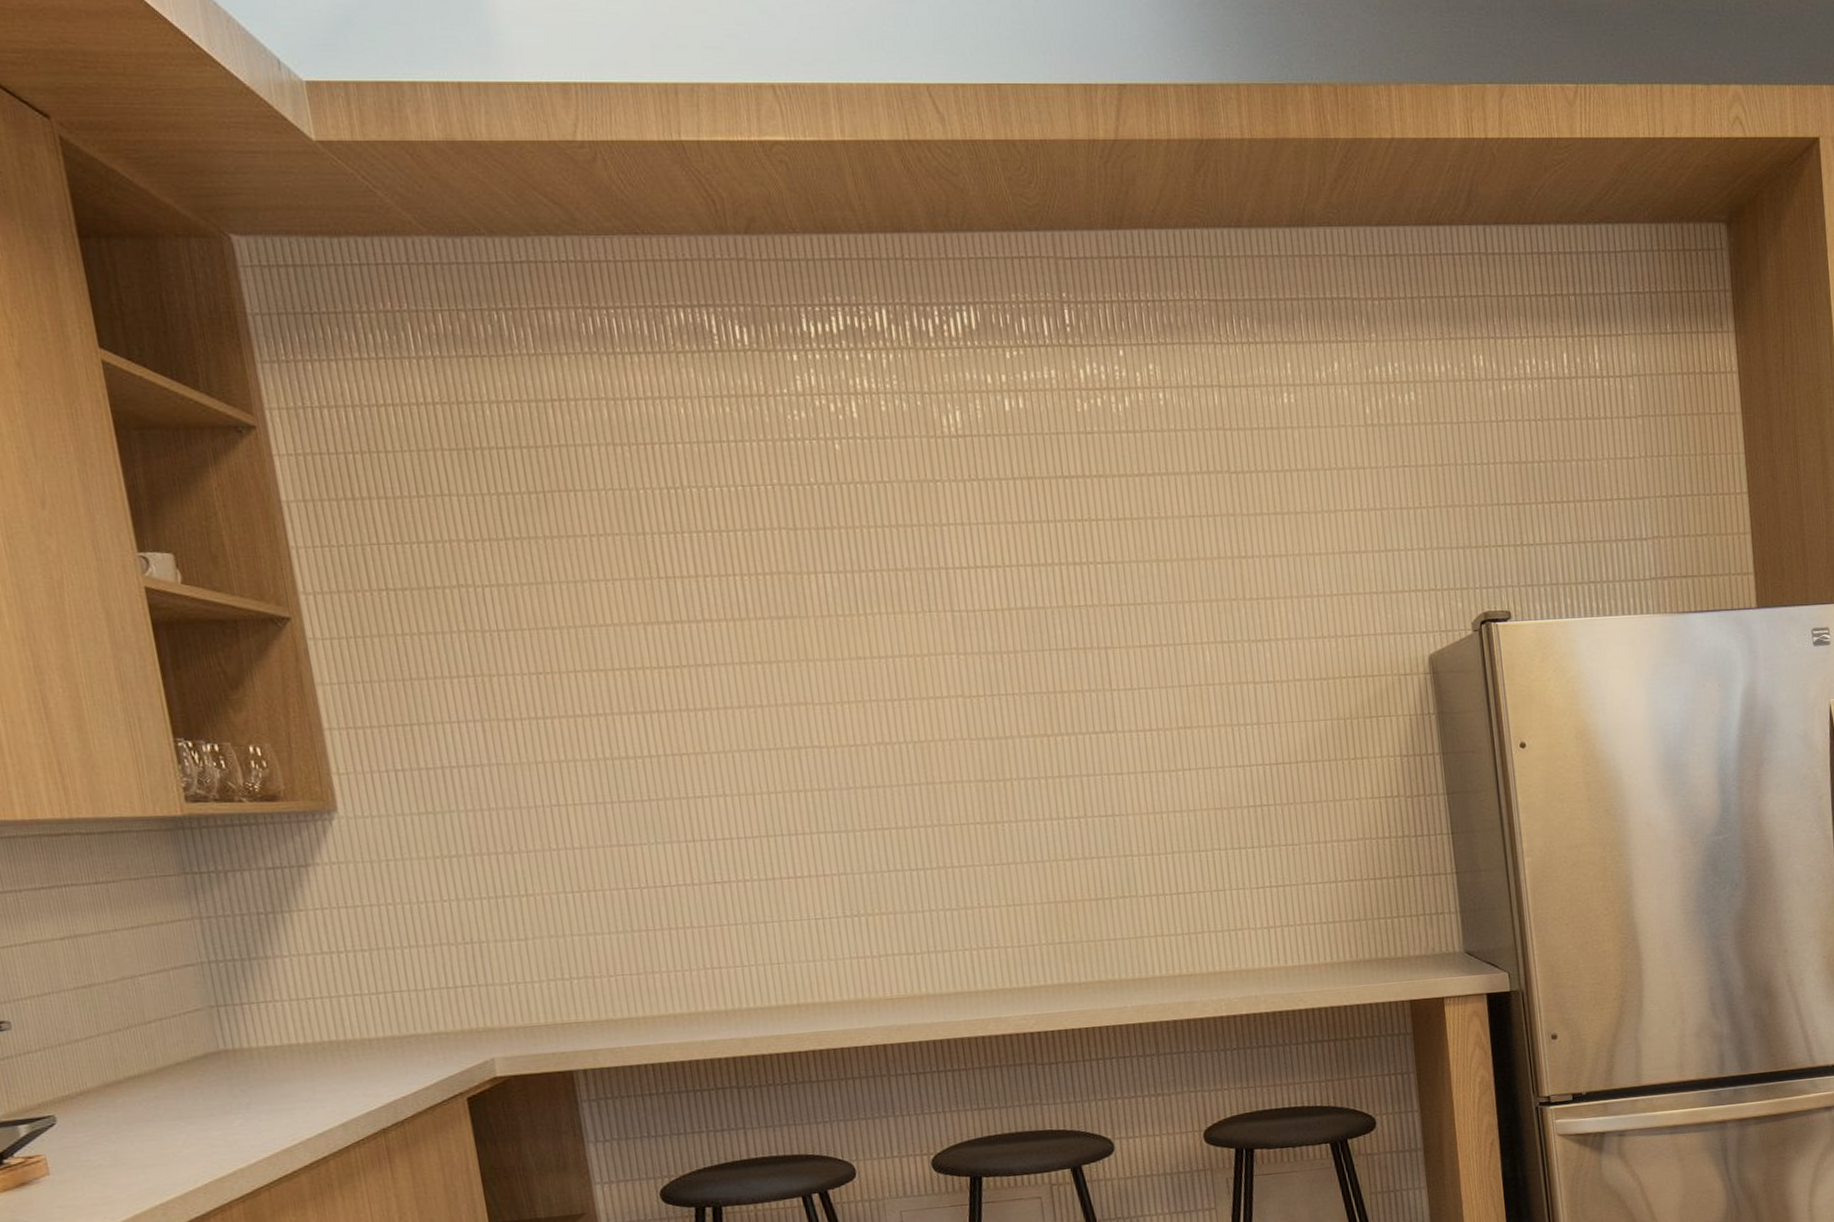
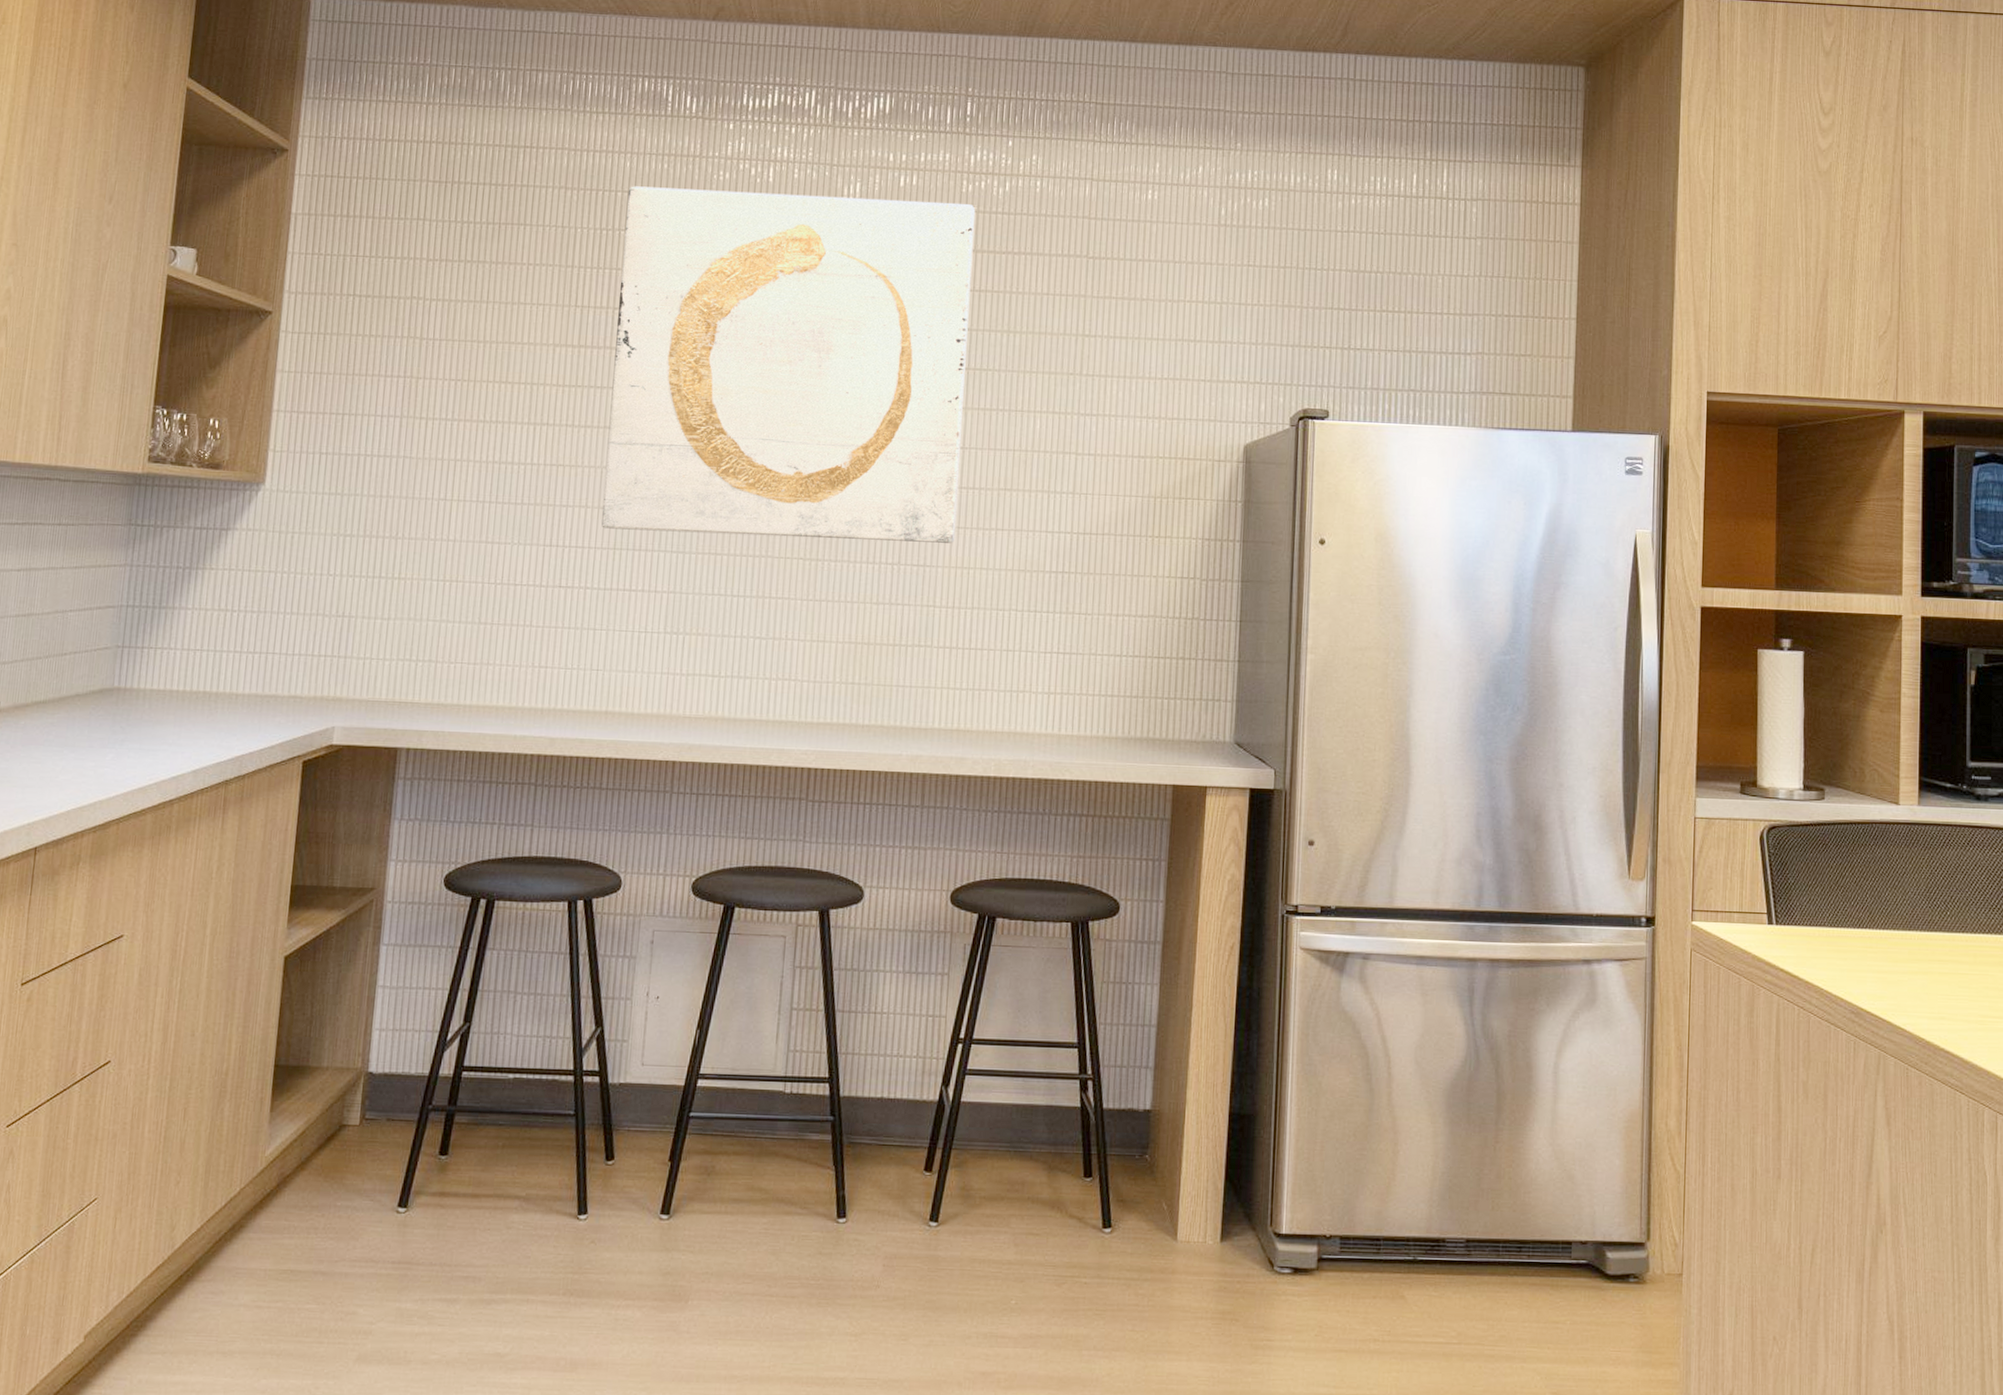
wall art: none [689,424,1141,816] -> present [601,186,976,543]

